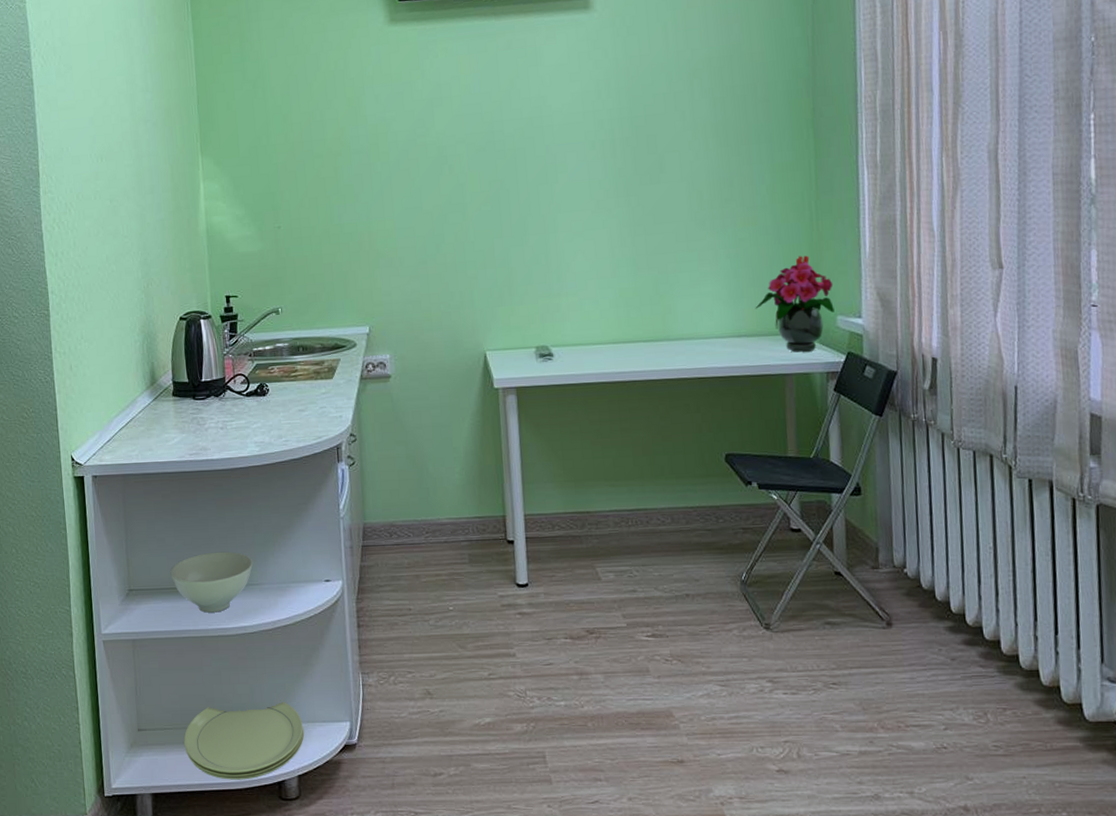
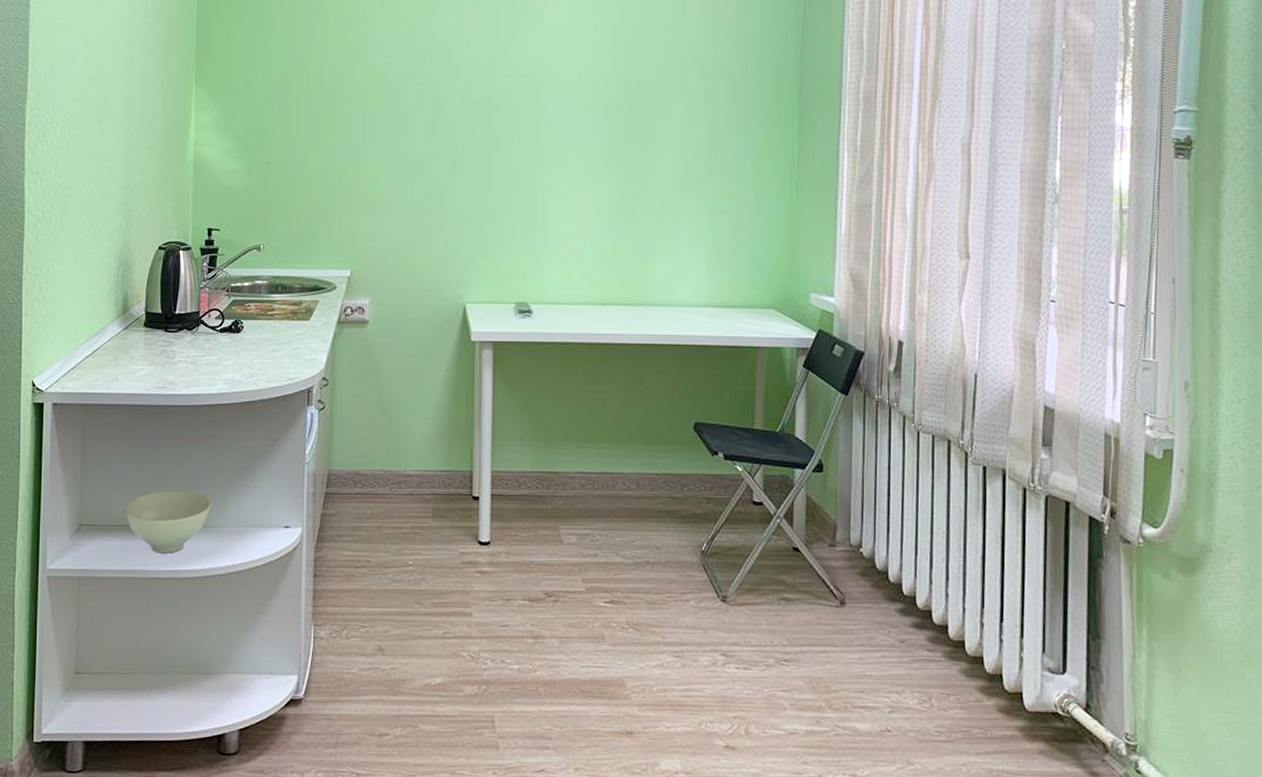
plate: present [183,700,305,780] -> none [123,649,250,731]
potted flower: present [755,255,834,352] -> none [732,232,809,326]

